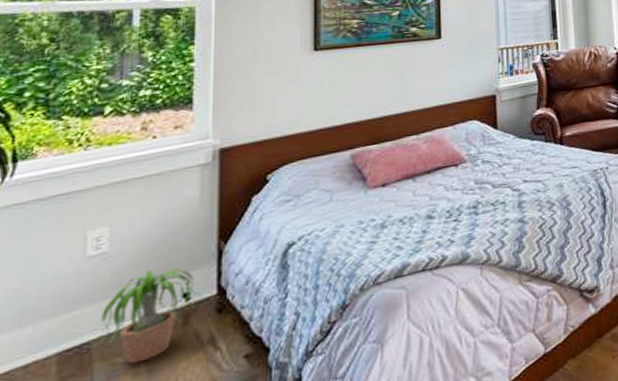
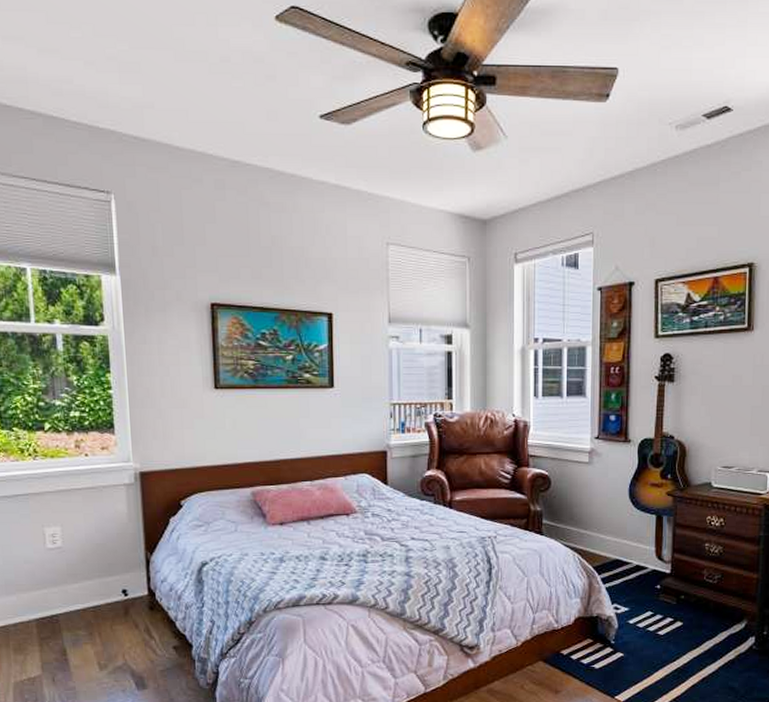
potted plant: present [89,268,203,365] -> none [57,567,137,637]

